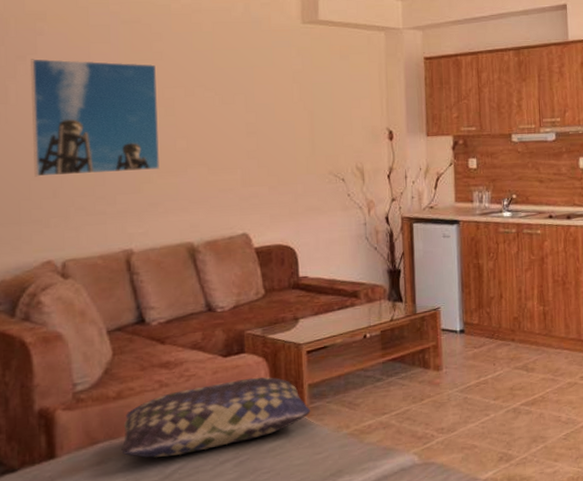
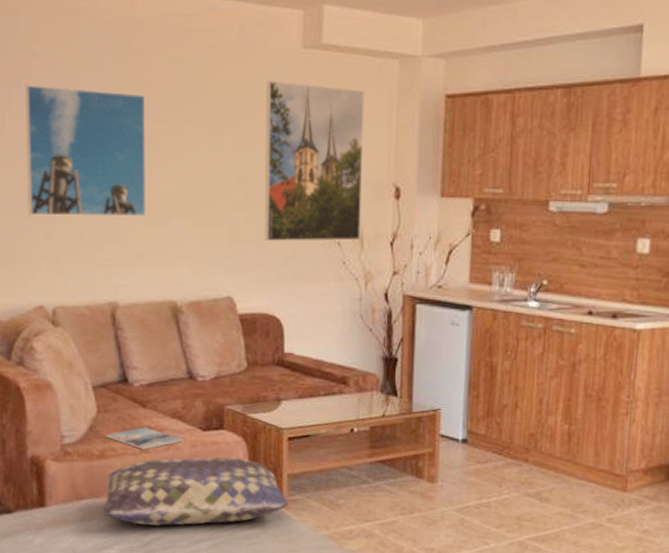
magazine: none [121,362,205,384] -> present [105,427,184,450]
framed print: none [271,50,362,182] -> present [264,81,365,241]

